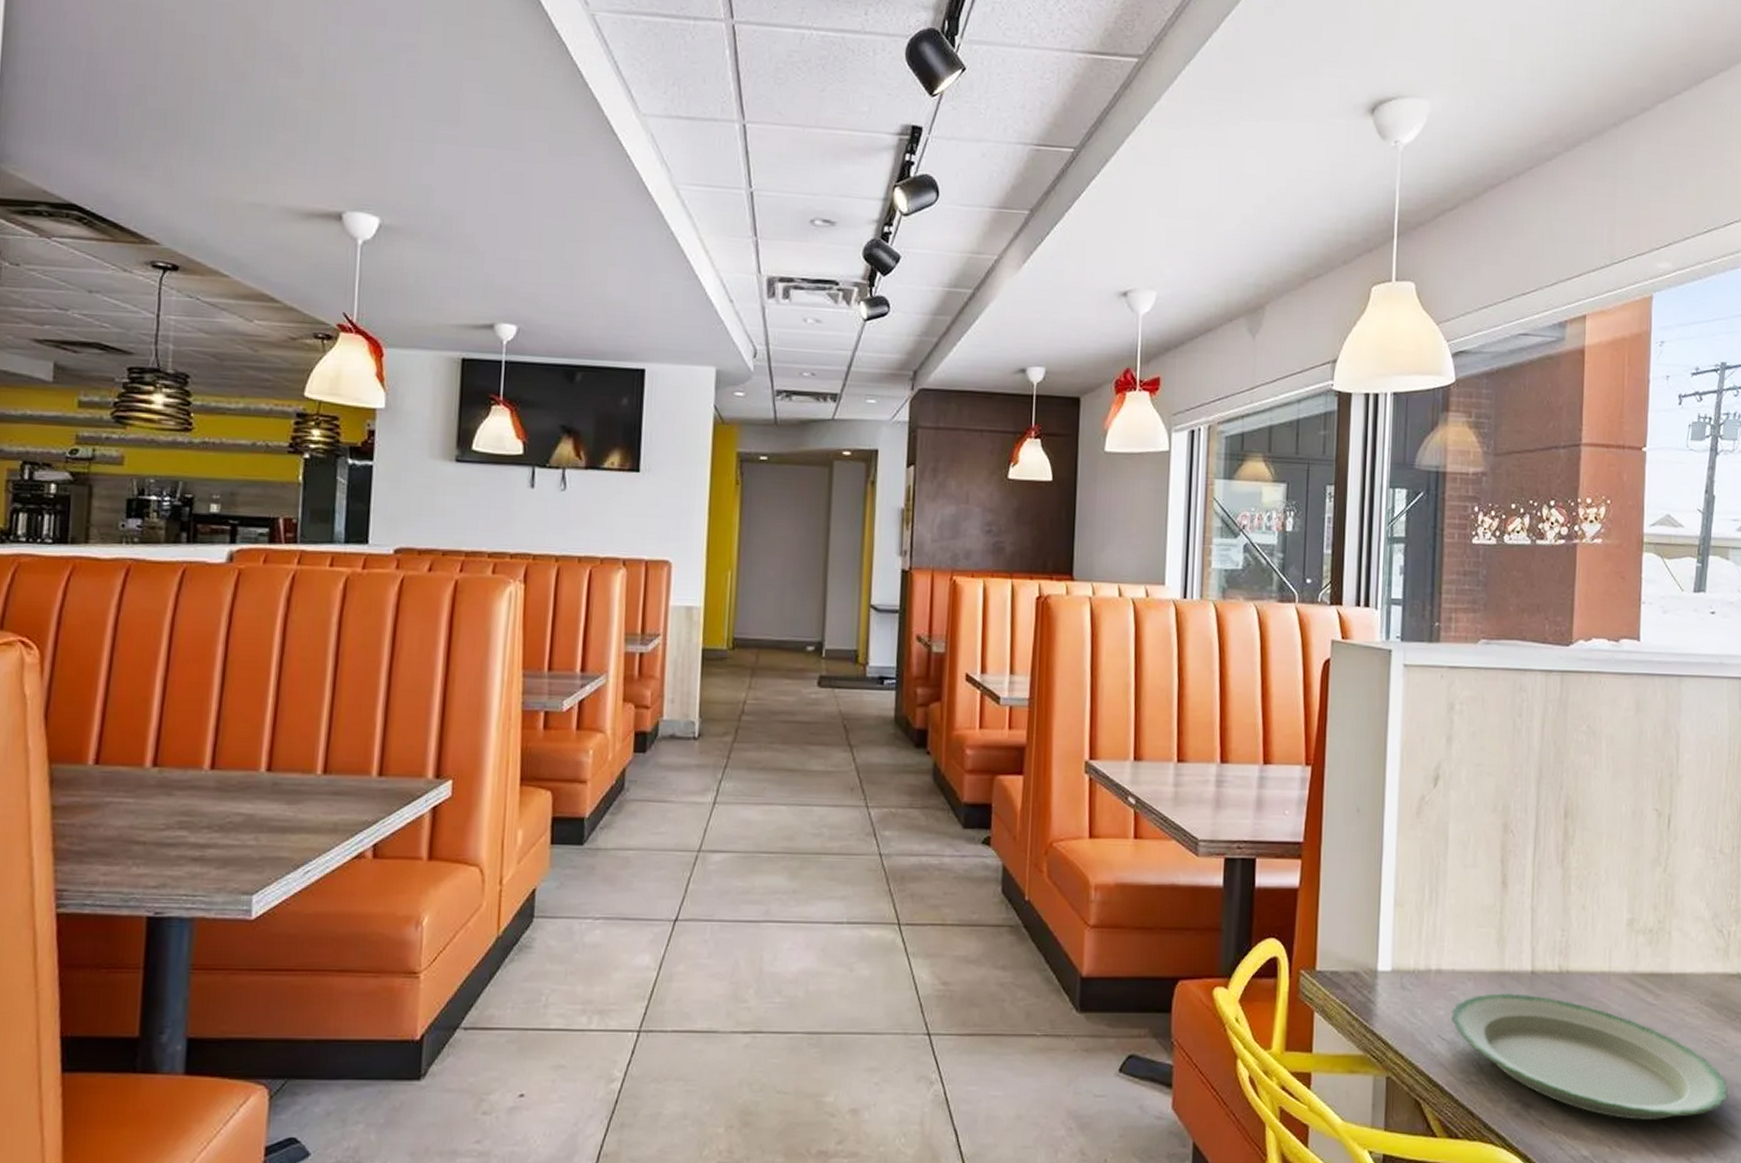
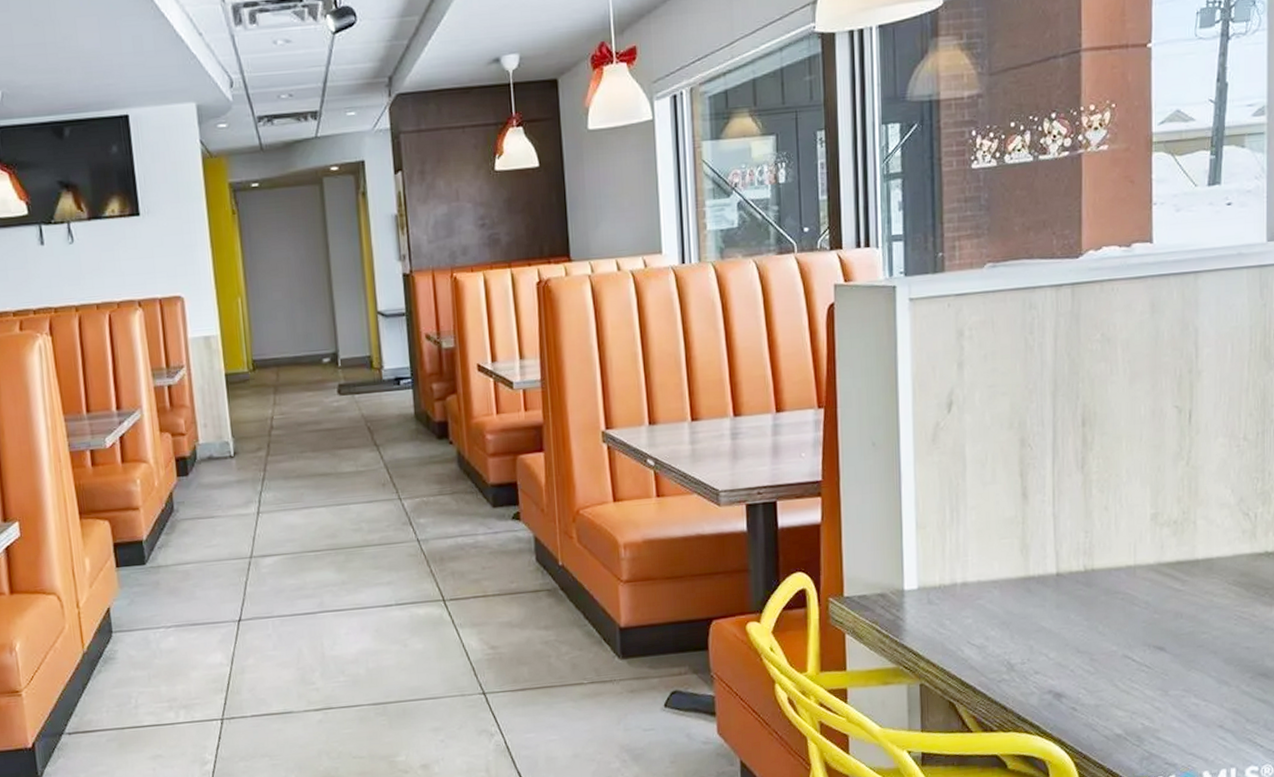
plate: present [1450,993,1729,1121] -> none [979,594,1260,697]

